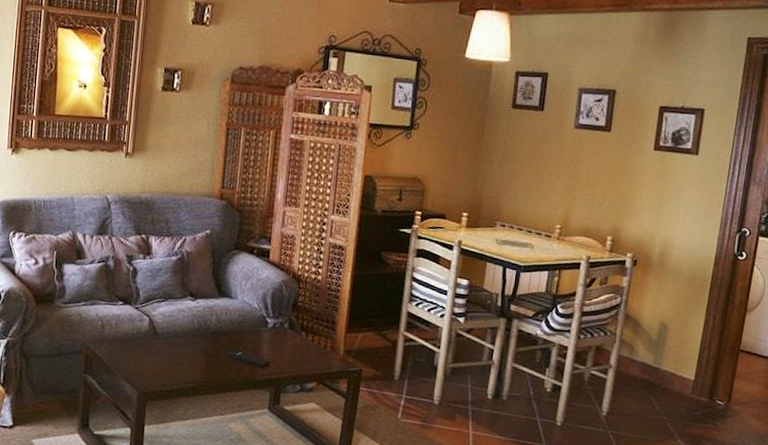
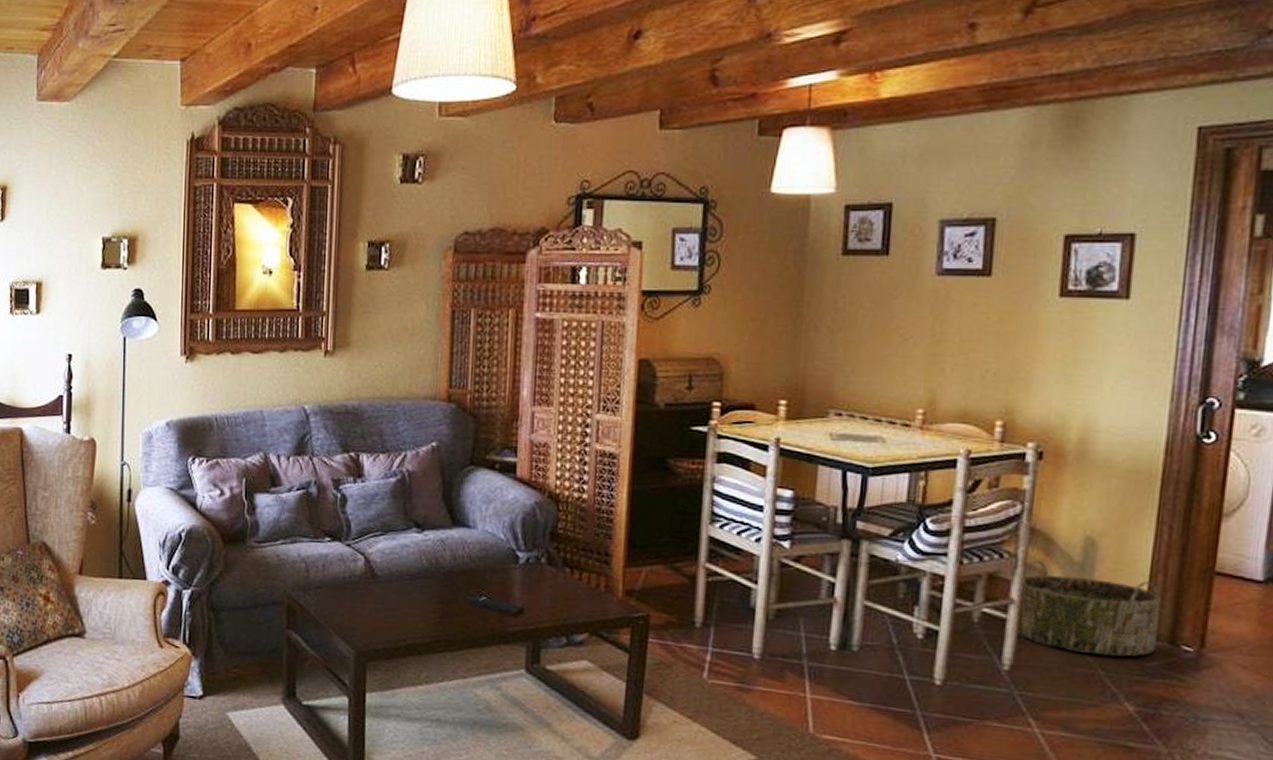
basket: none [611,337,706,408] -> present [1014,559,1162,657]

